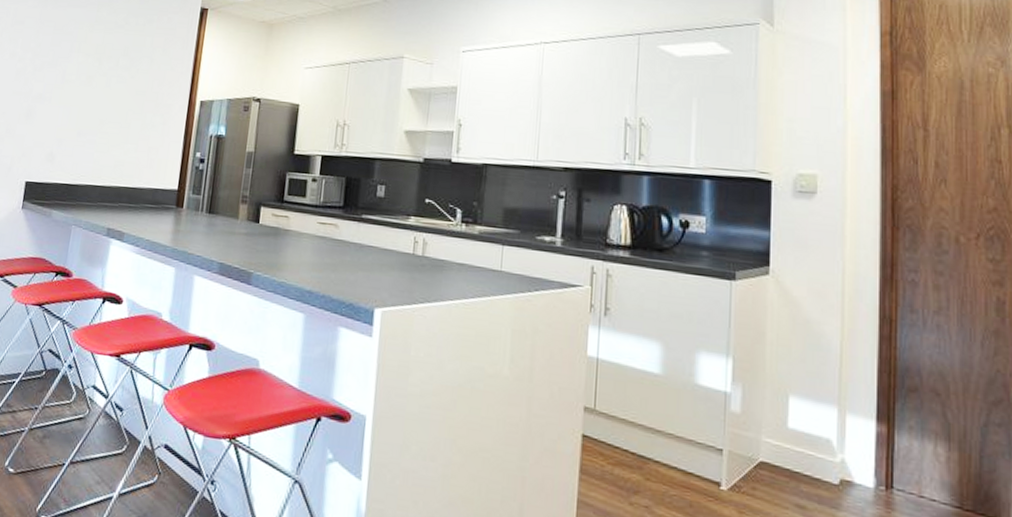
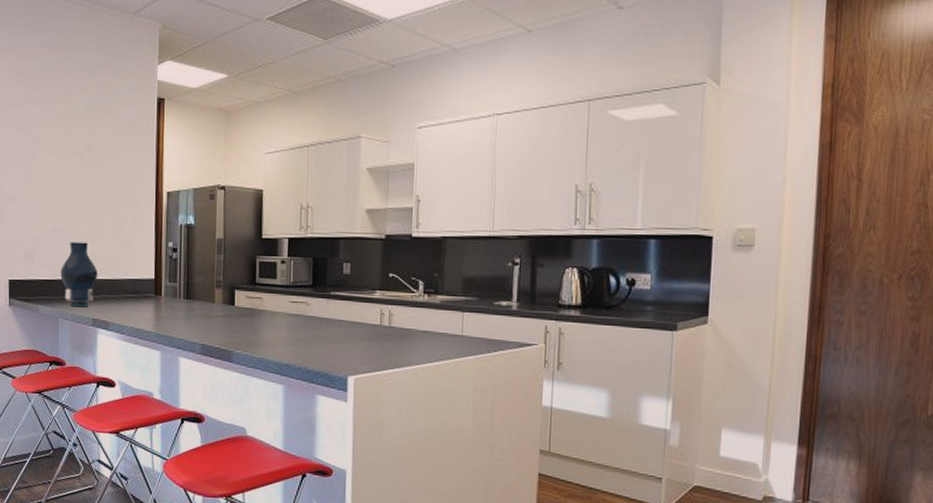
vase: none [79,146,120,216] -> present [60,242,98,308]

